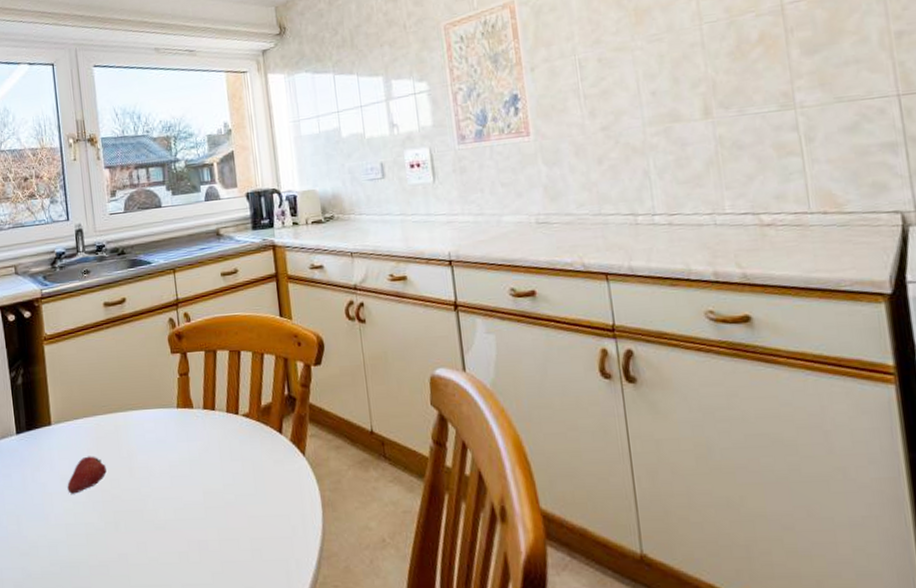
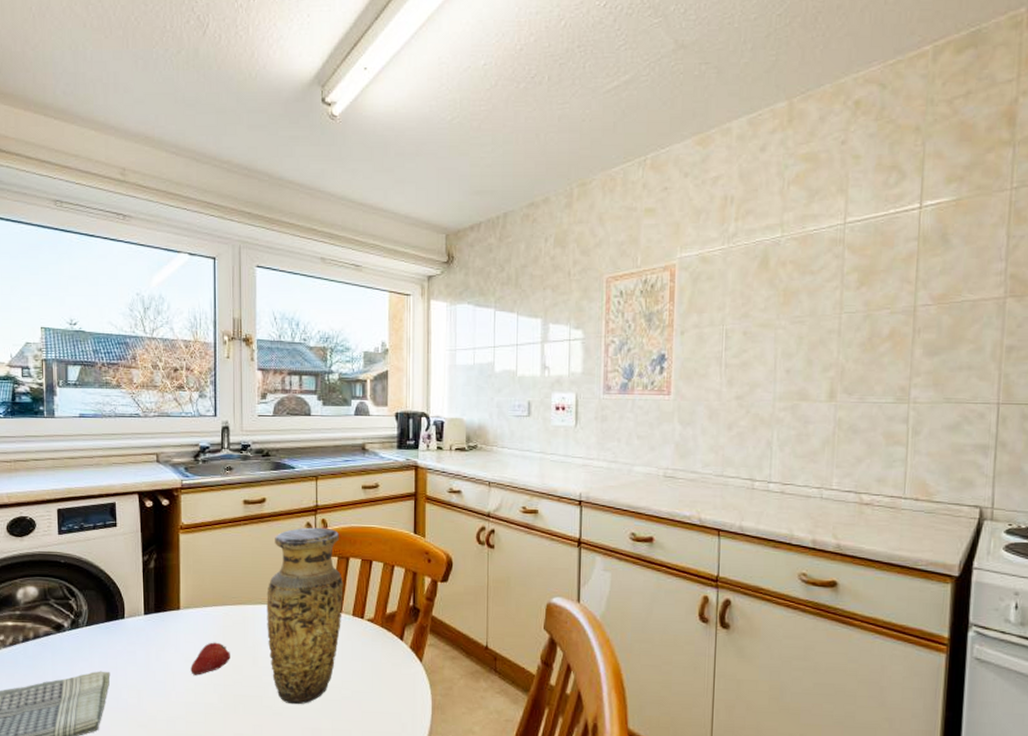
vase: none [136,321,216,516] -> present [266,527,344,705]

